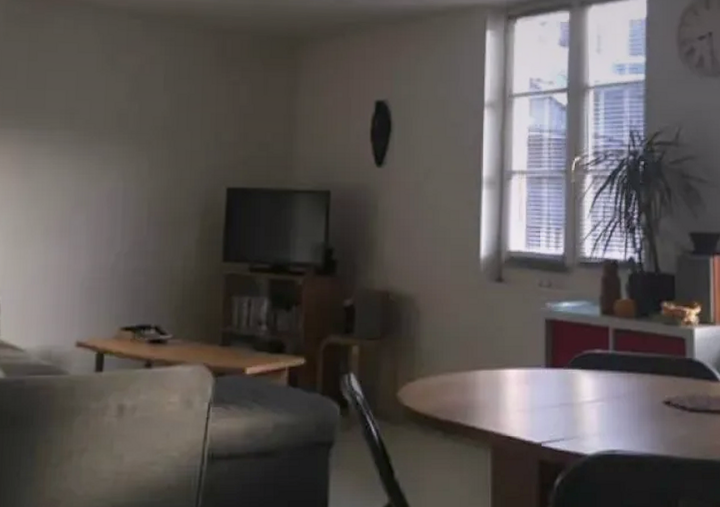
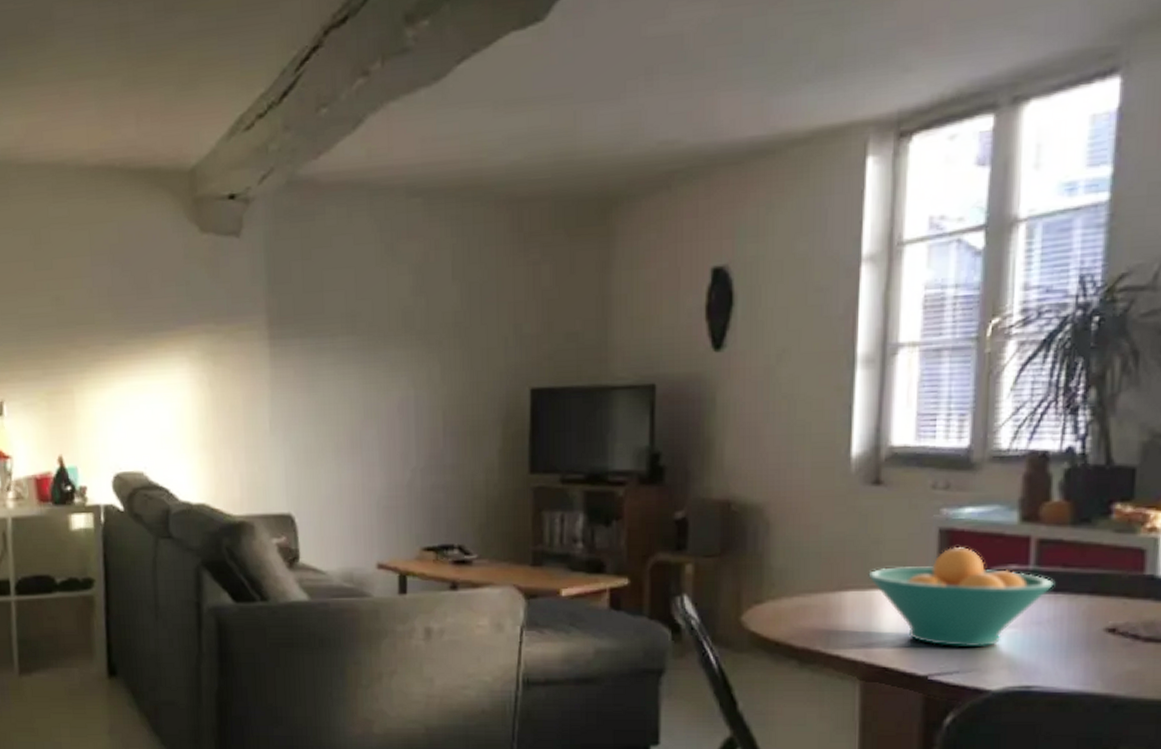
fruit bowl: none [495,335,627,418] -> present [868,547,1054,648]

